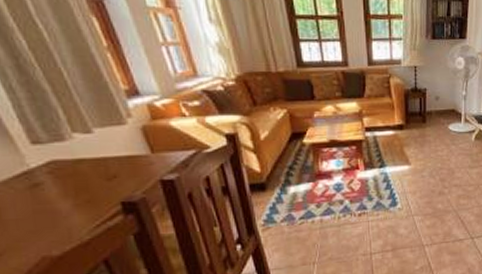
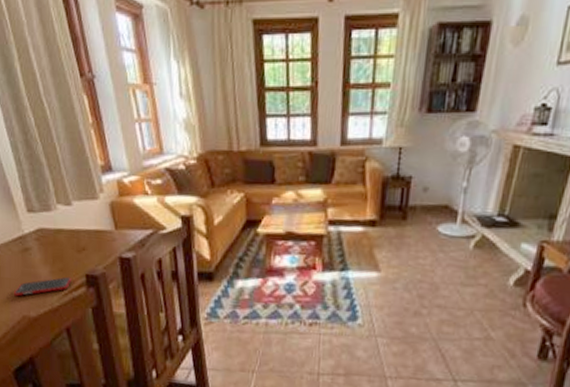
cell phone: none [23,207,104,238] -> present [13,276,72,297]

